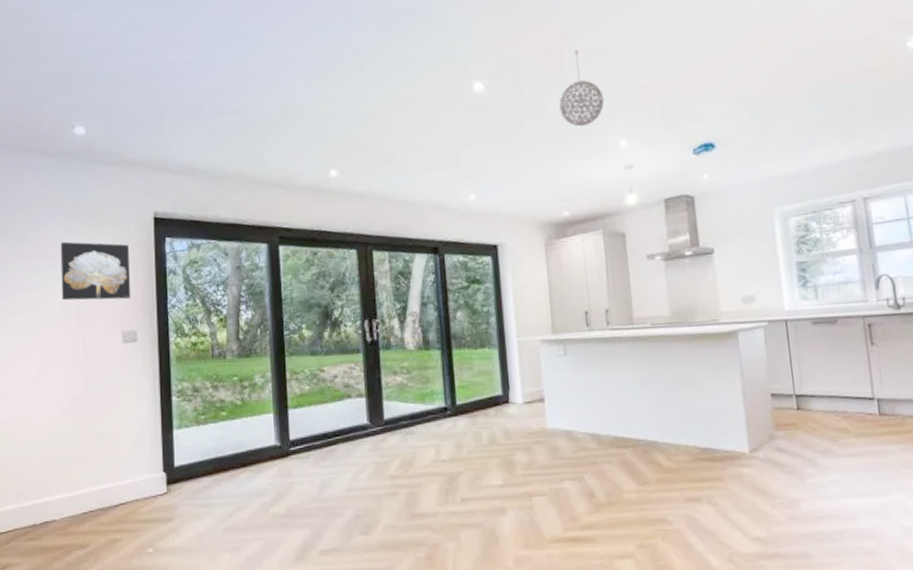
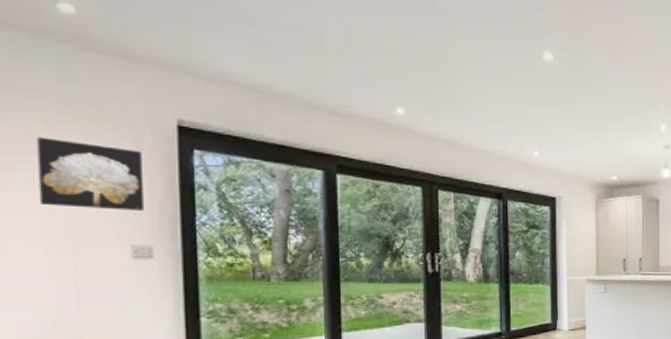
pendant light: present [559,50,604,127] -> none [616,42,652,108]

